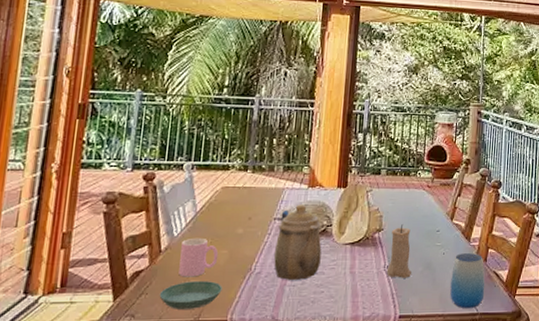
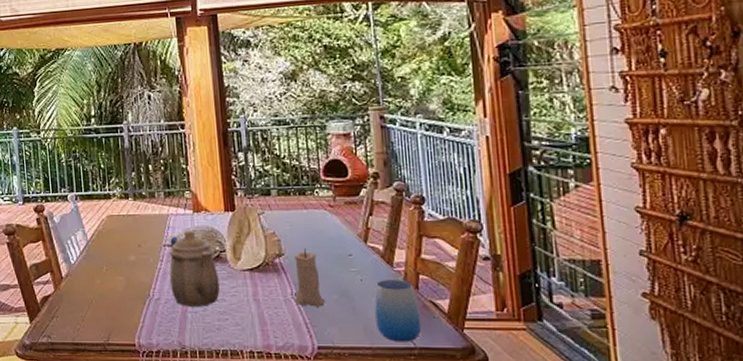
saucer: present [159,281,222,309] -> none [68,306,125,332]
cup: present [179,237,219,277] -> none [80,265,116,302]

